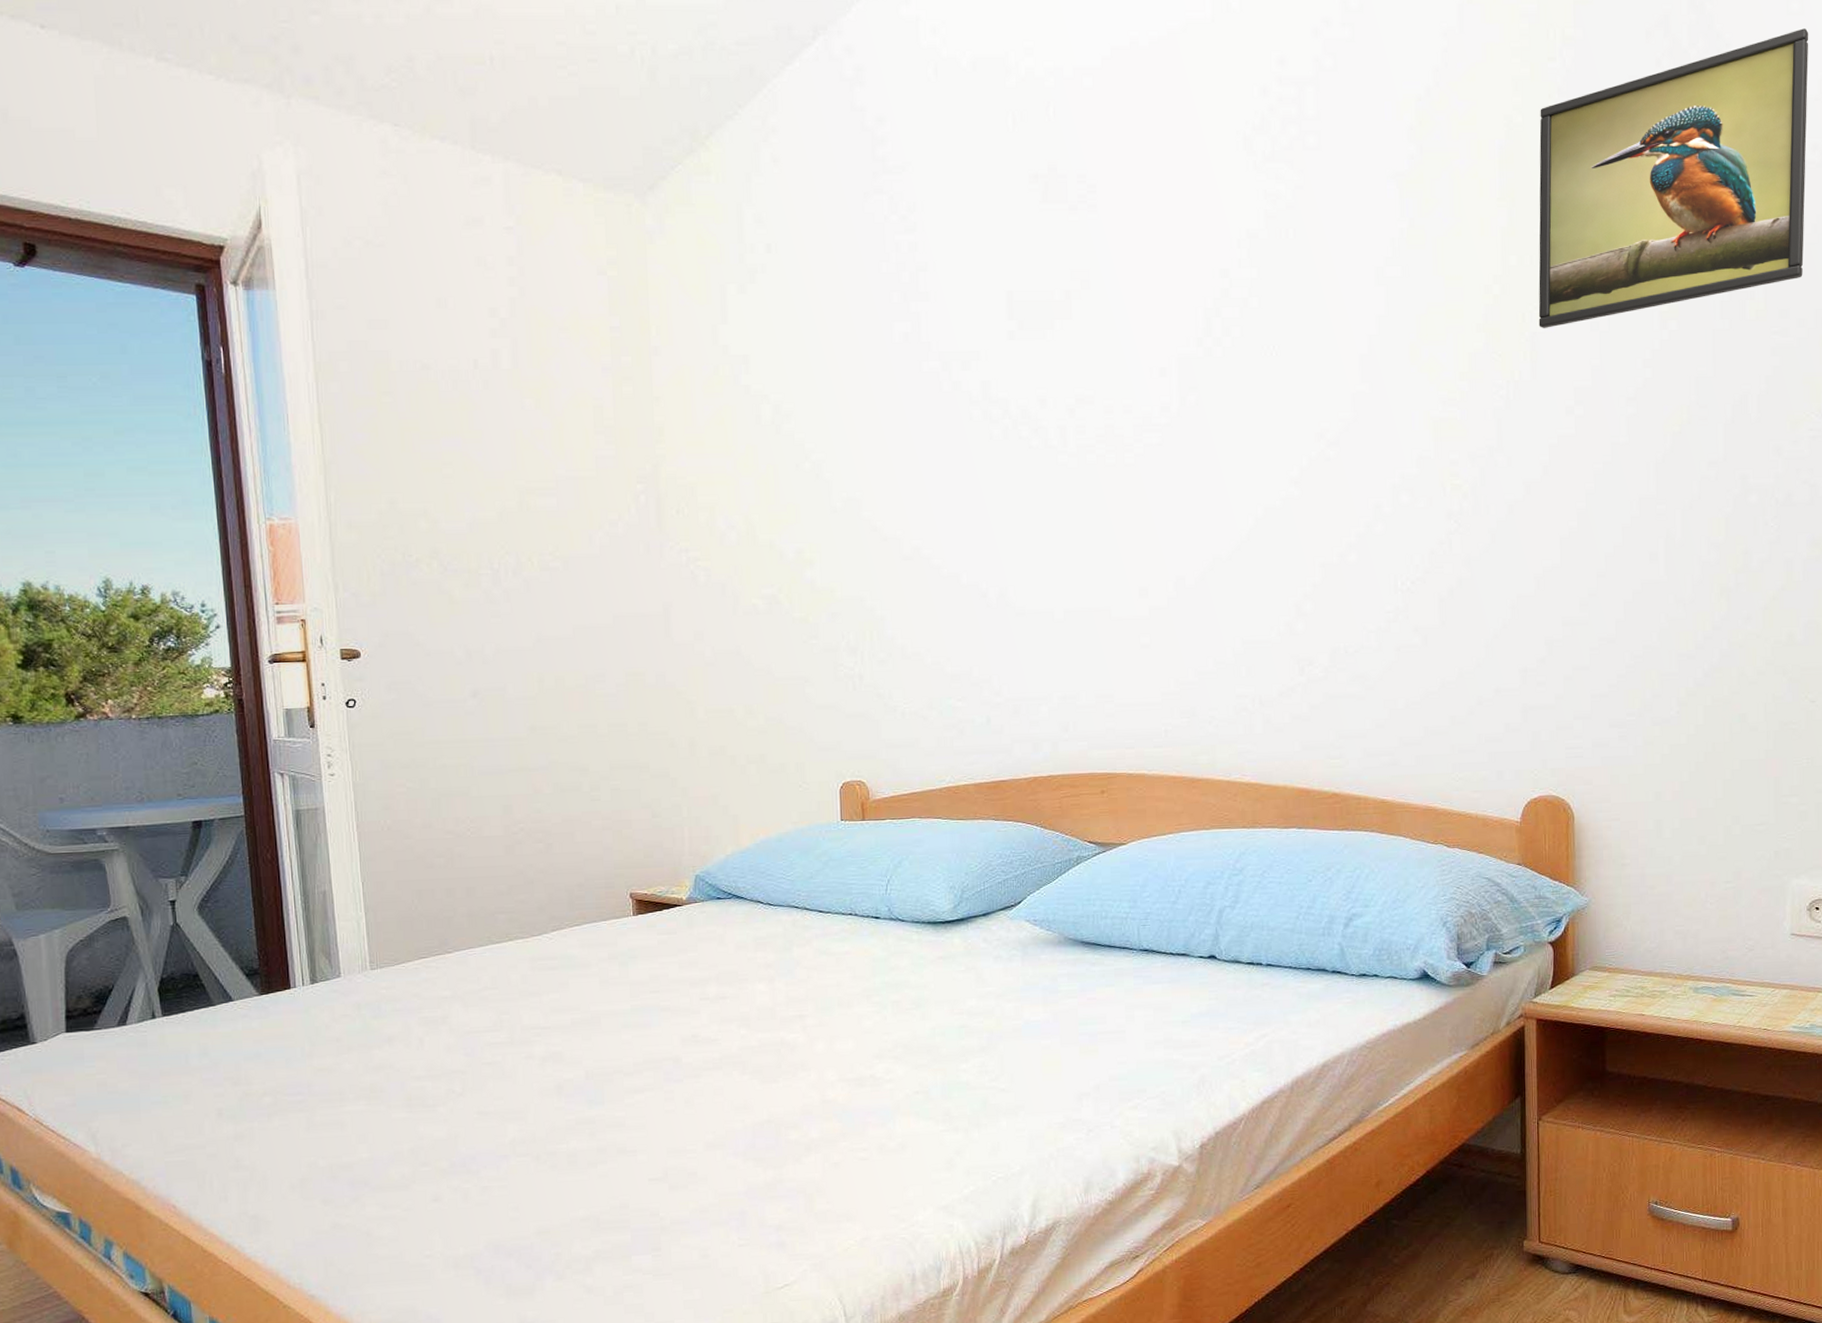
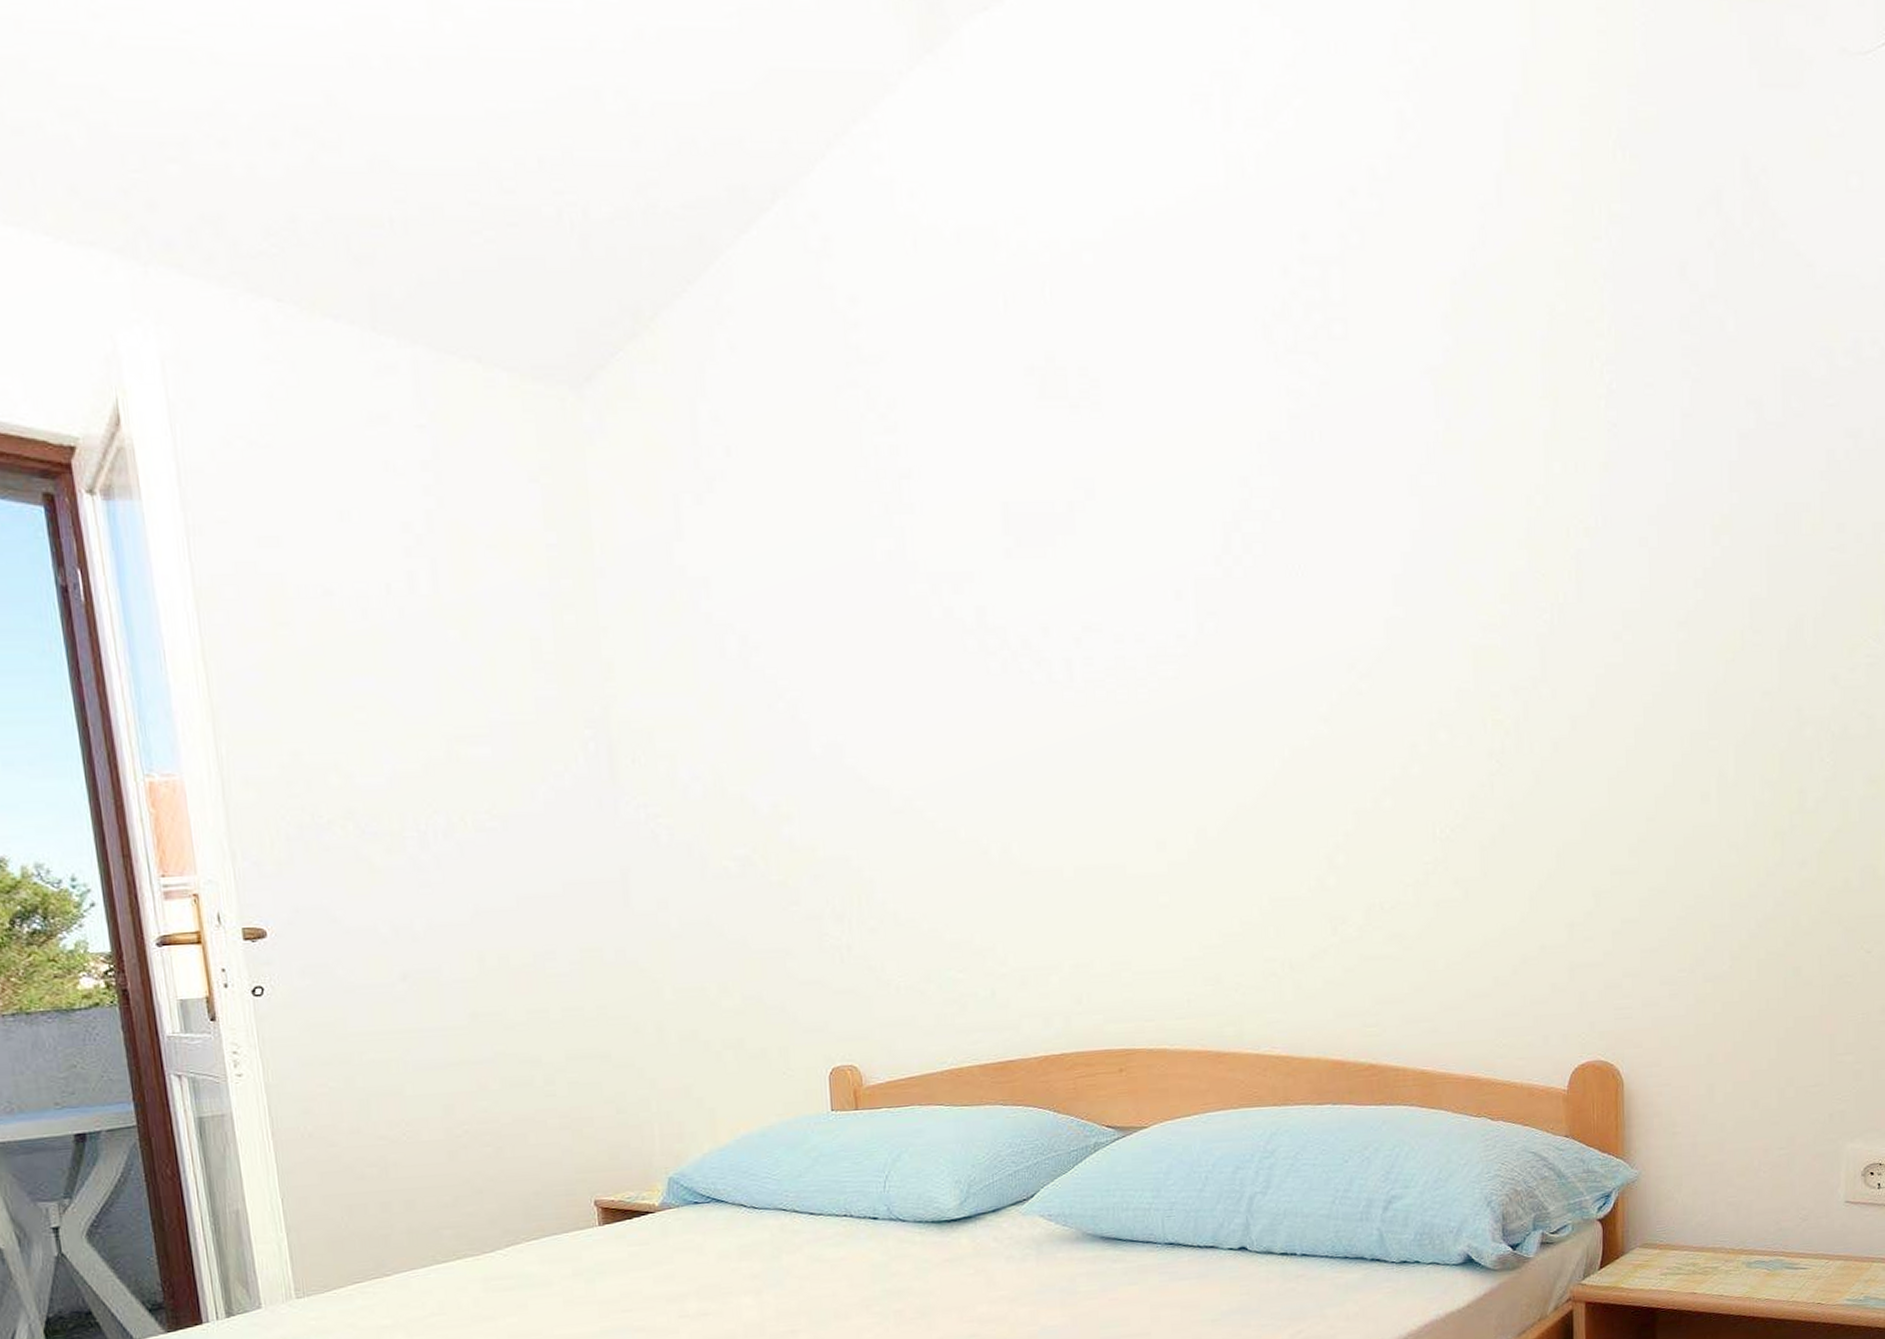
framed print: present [1538,28,1809,328] -> none [1584,207,1869,544]

